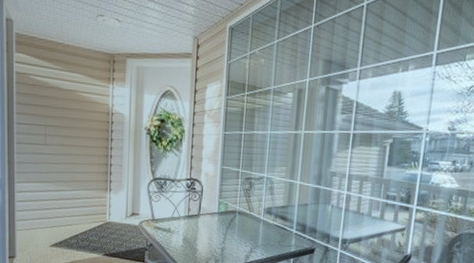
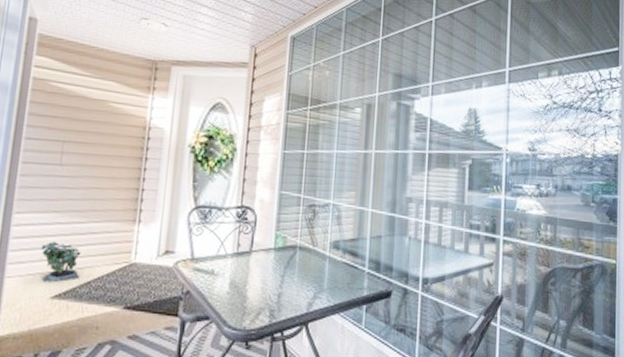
potted plant: none [39,204,70,235] -> present [41,241,81,283]

